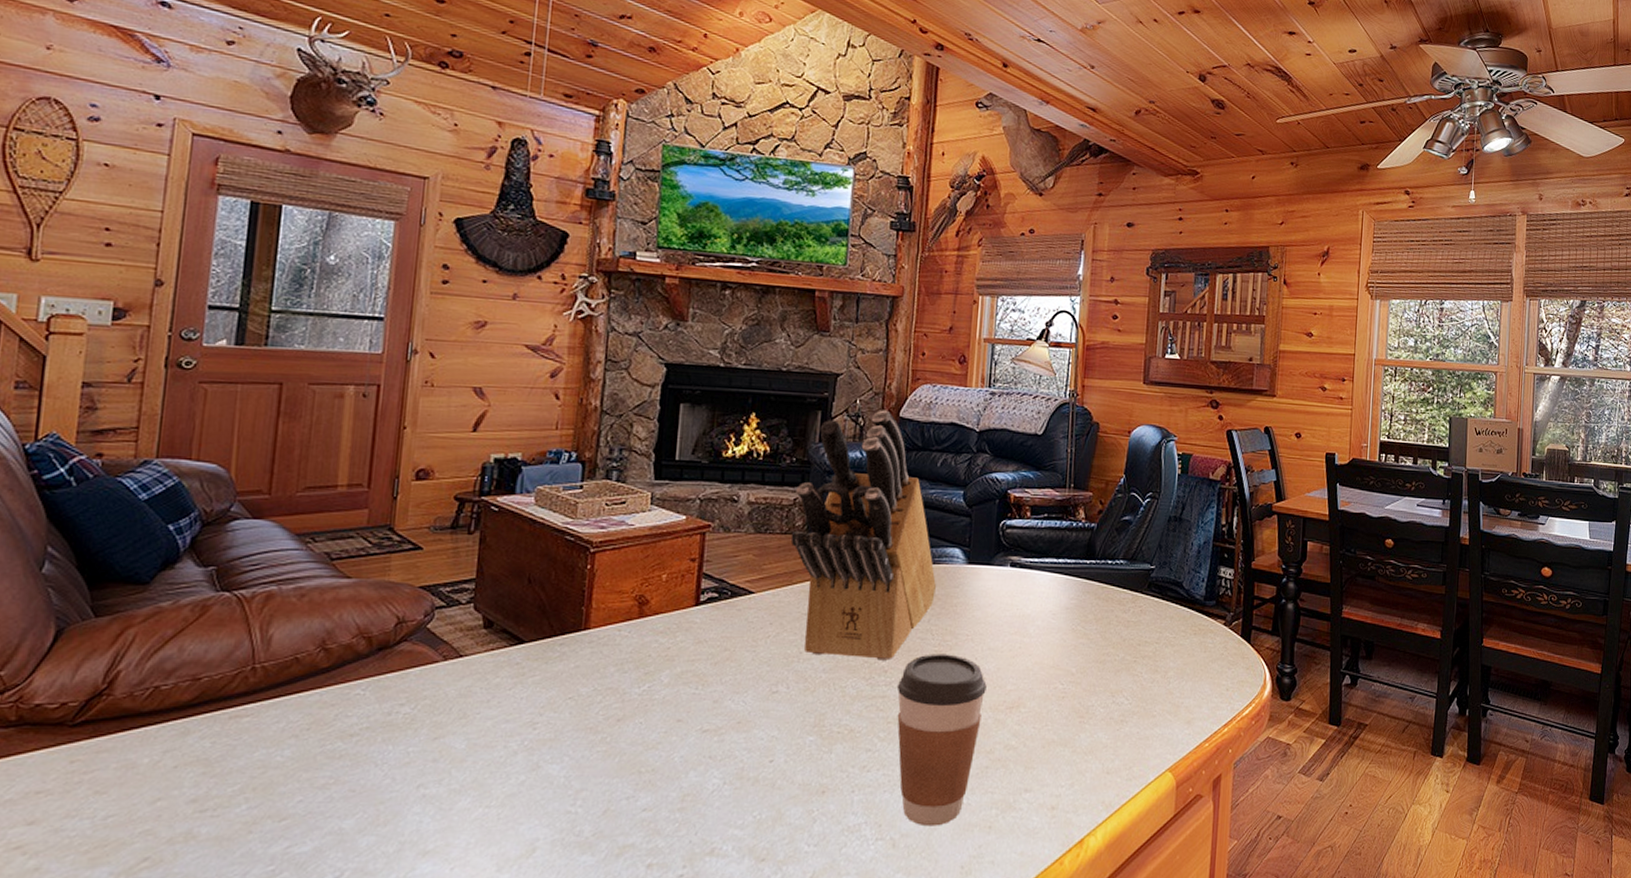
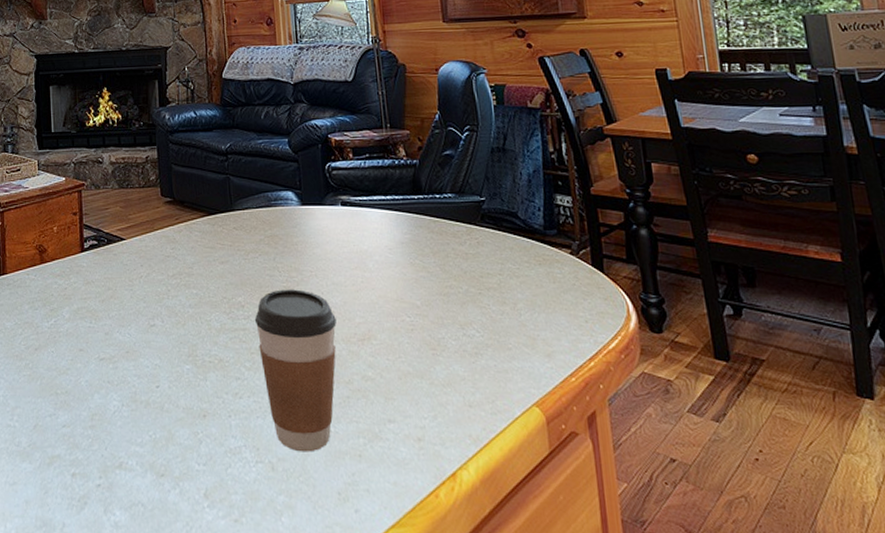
knife block: present [790,410,937,661] -> none [146,73,277,296]

